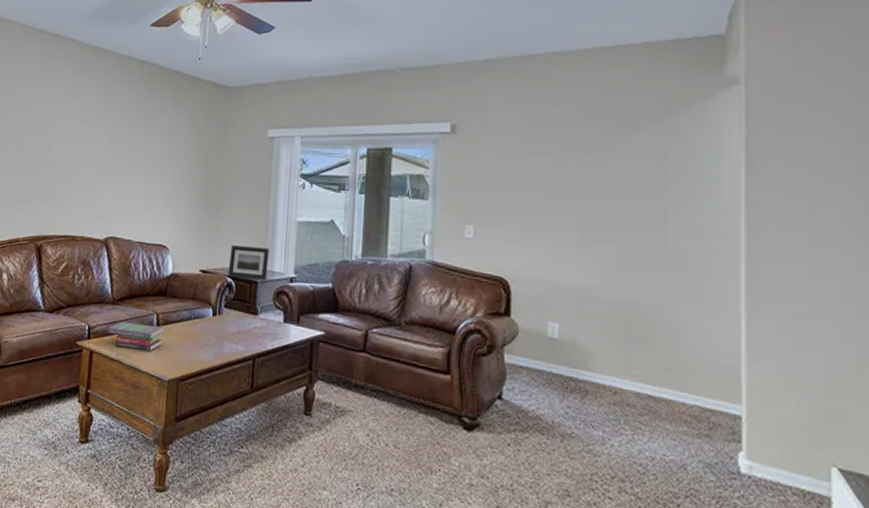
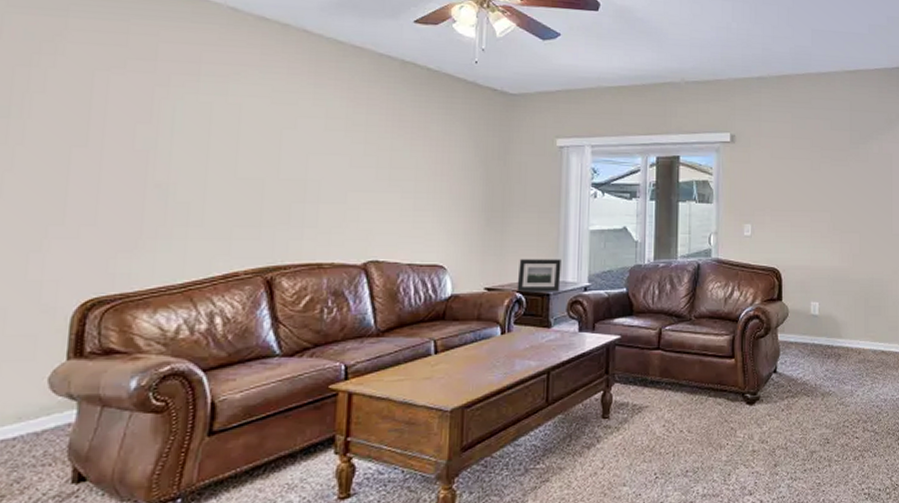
books: present [107,321,163,353] -> none [371,353,443,384]

